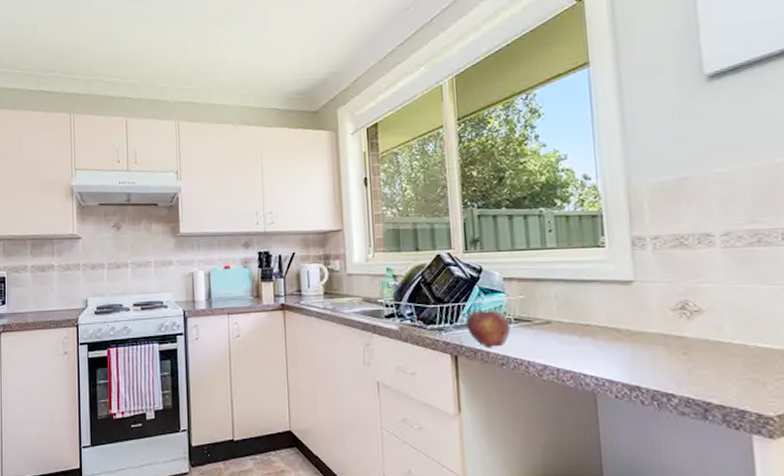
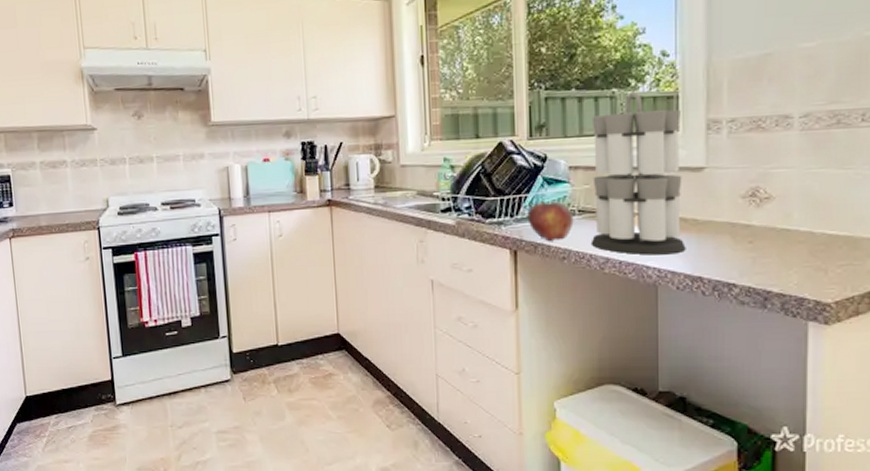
spice rack: none [522,210,622,364] -> present [590,91,686,255]

